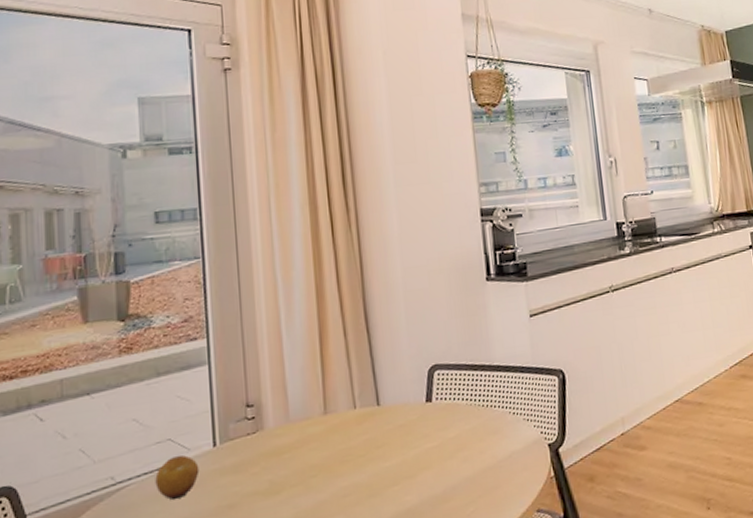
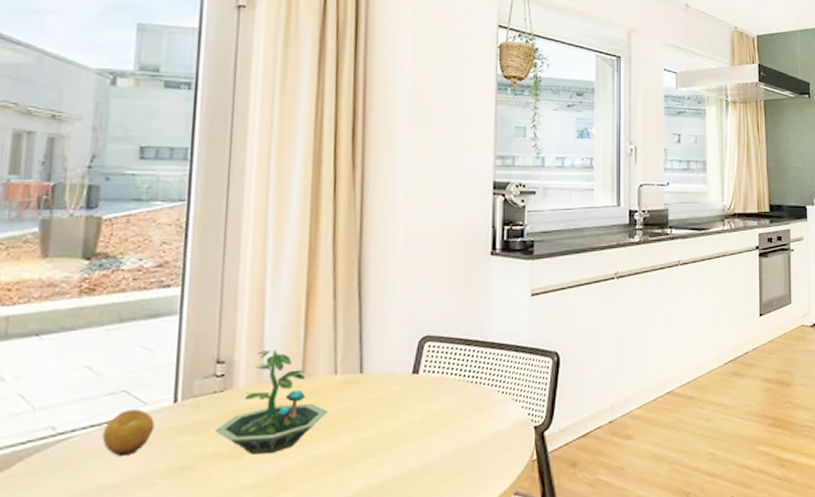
terrarium: none [253,390,353,490] -> present [215,350,328,455]

